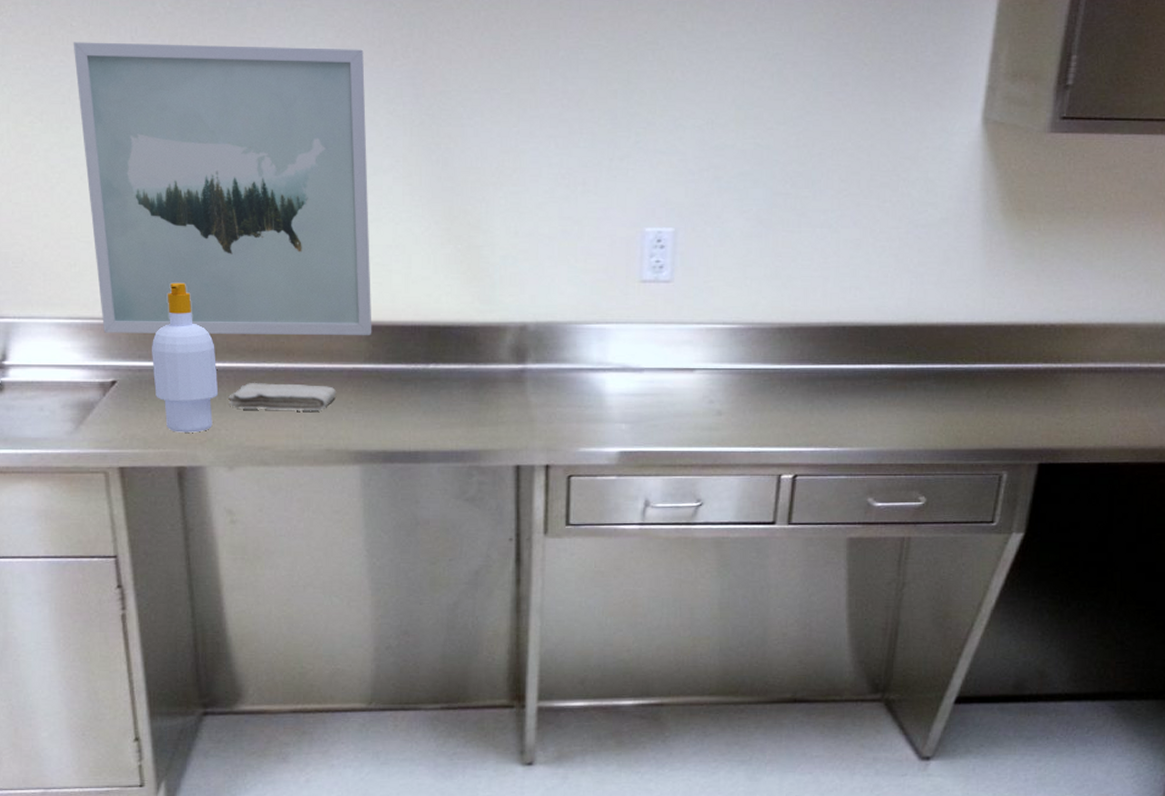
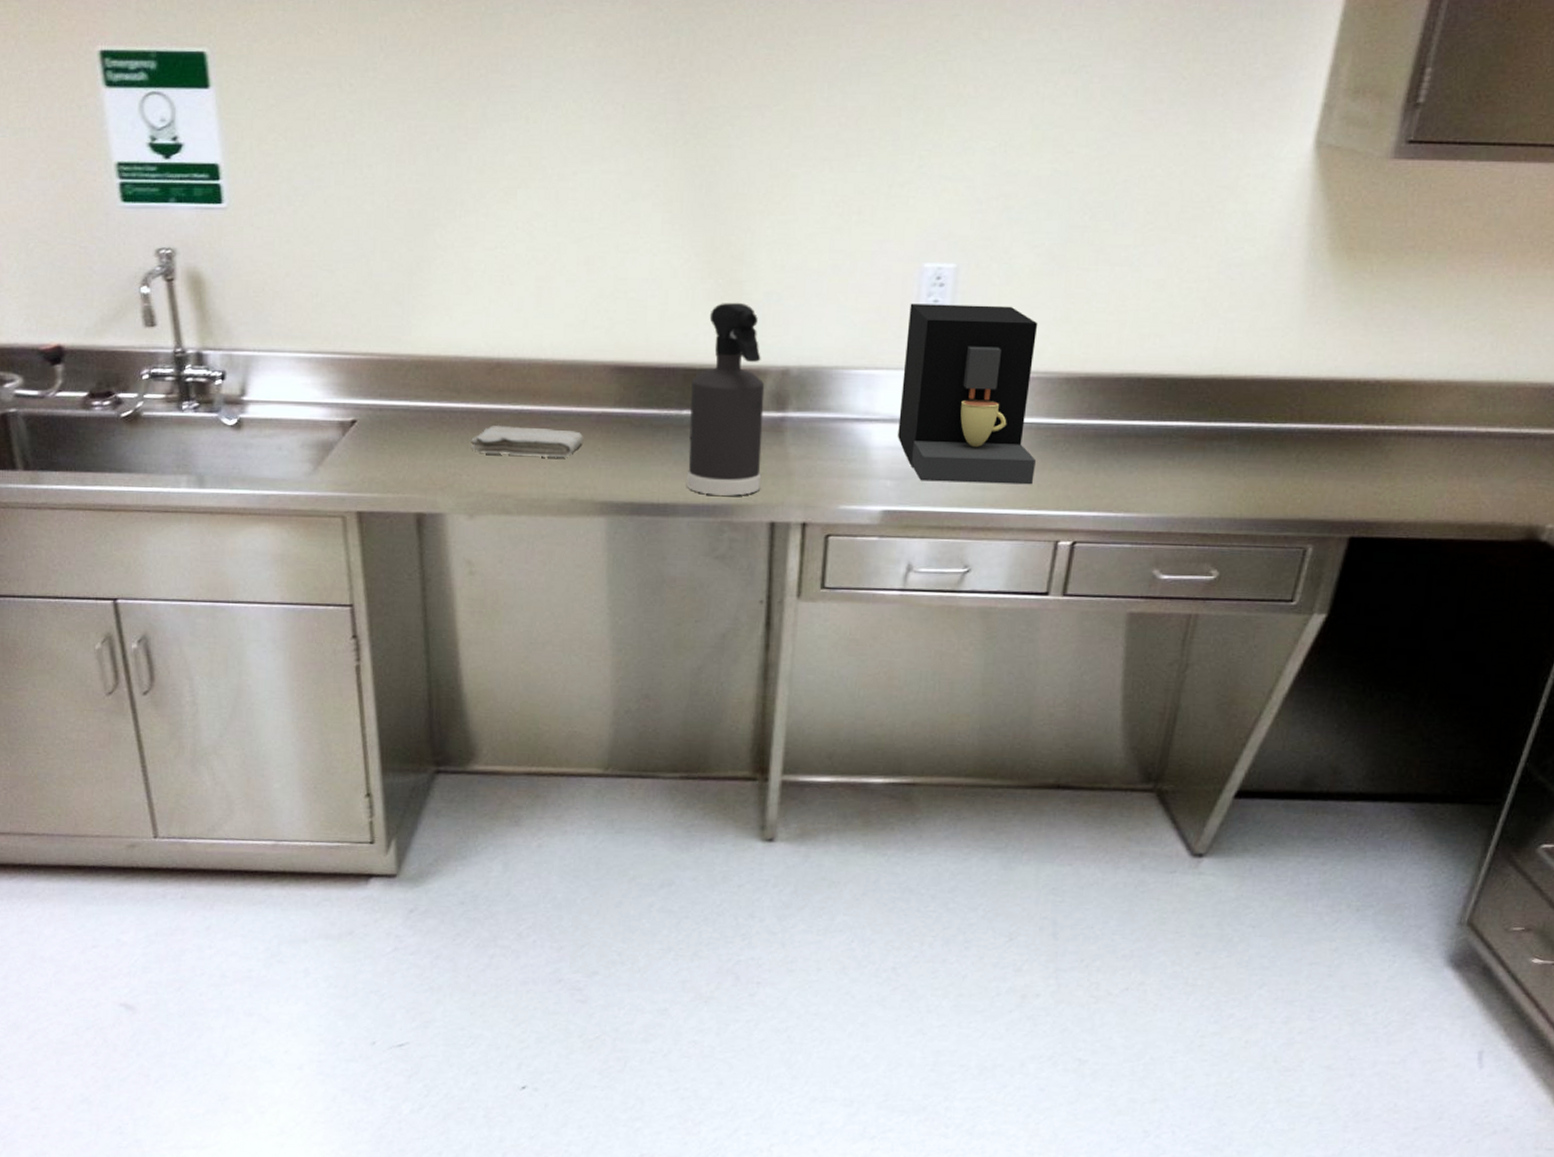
wall art: present [73,42,372,336] -> none [319,51,626,378]
soap bottle: present [152,282,218,433] -> none [393,315,460,477]
spray bottle: none [436,265,506,442] -> present [687,302,765,496]
coffee maker: none [630,264,756,425] -> present [898,303,1038,485]

